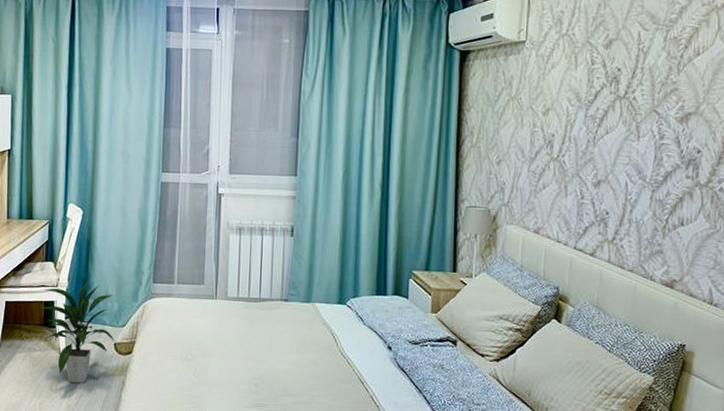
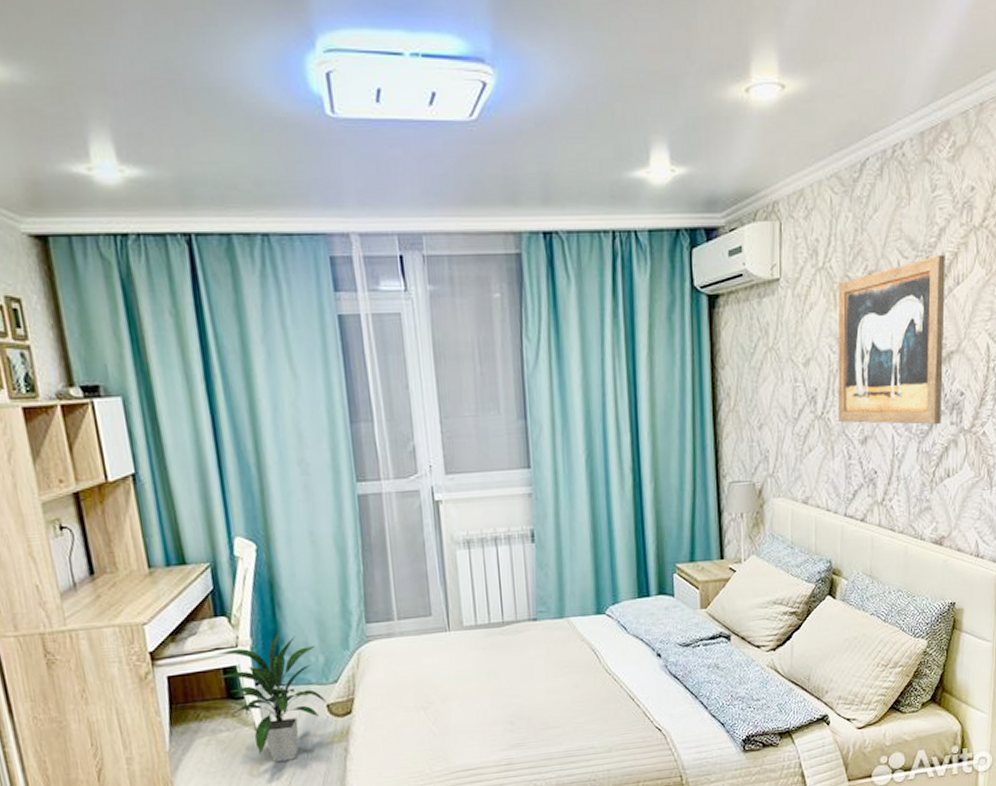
wall art: none [573,29,686,176] -> present [837,254,945,425]

